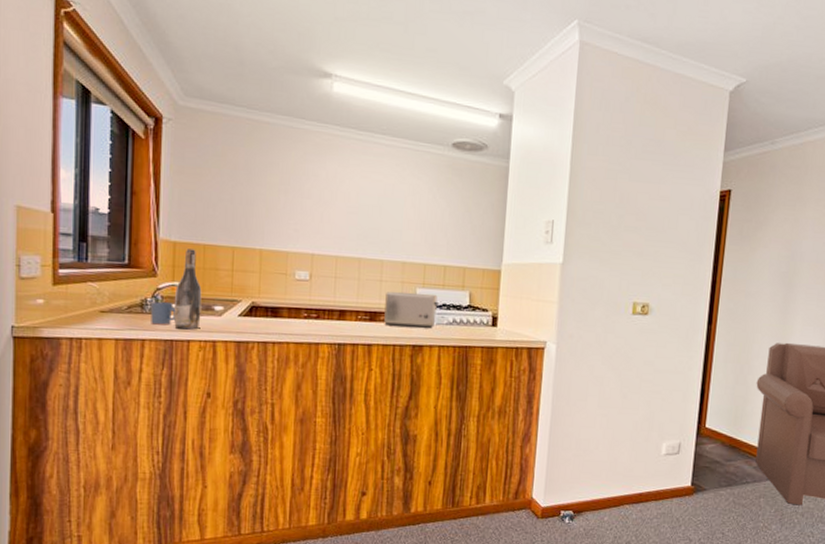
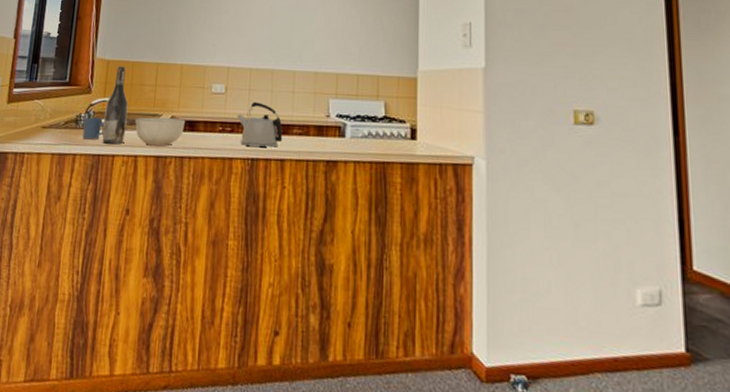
bowl: none [211,302,268,333] -> present [135,117,186,148]
kettle: none [323,290,370,333] -> present [237,102,283,148]
toaster: present [384,291,439,329] -> none [297,102,352,143]

